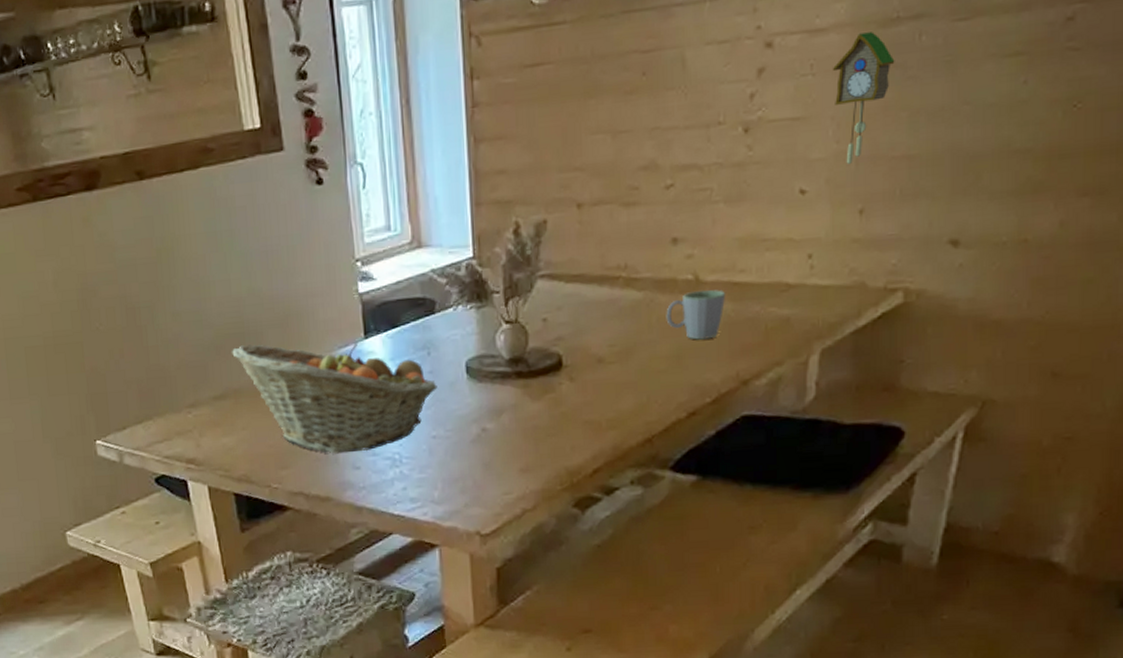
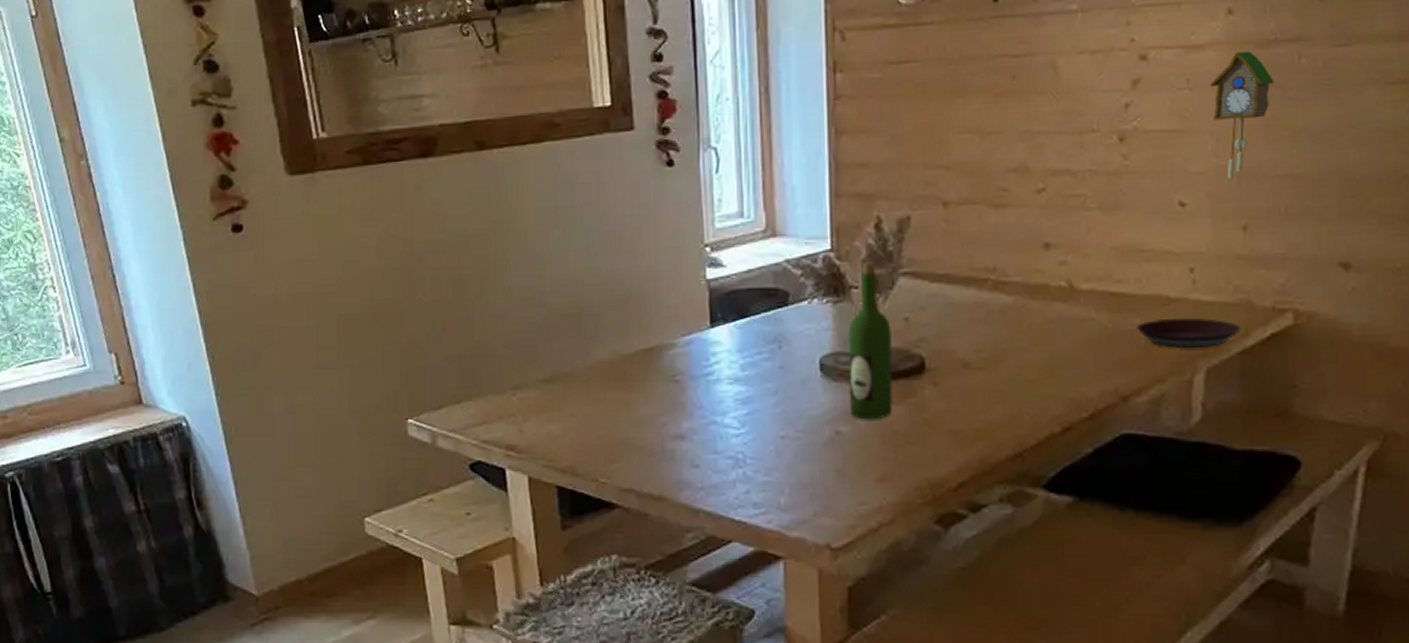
fruit basket: present [232,343,437,454] -> none [565,326,788,449]
wine bottle: none [491,266,534,417] -> present [848,262,893,420]
mug: present [666,290,726,340] -> none [1038,299,1103,350]
plate: none [757,302,854,332] -> present [1137,317,1241,348]

